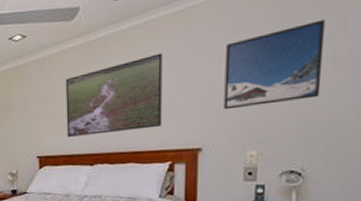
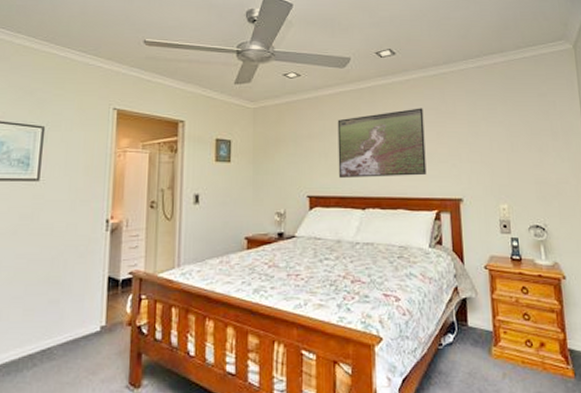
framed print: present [223,19,326,110] -> none [473,99,547,165]

